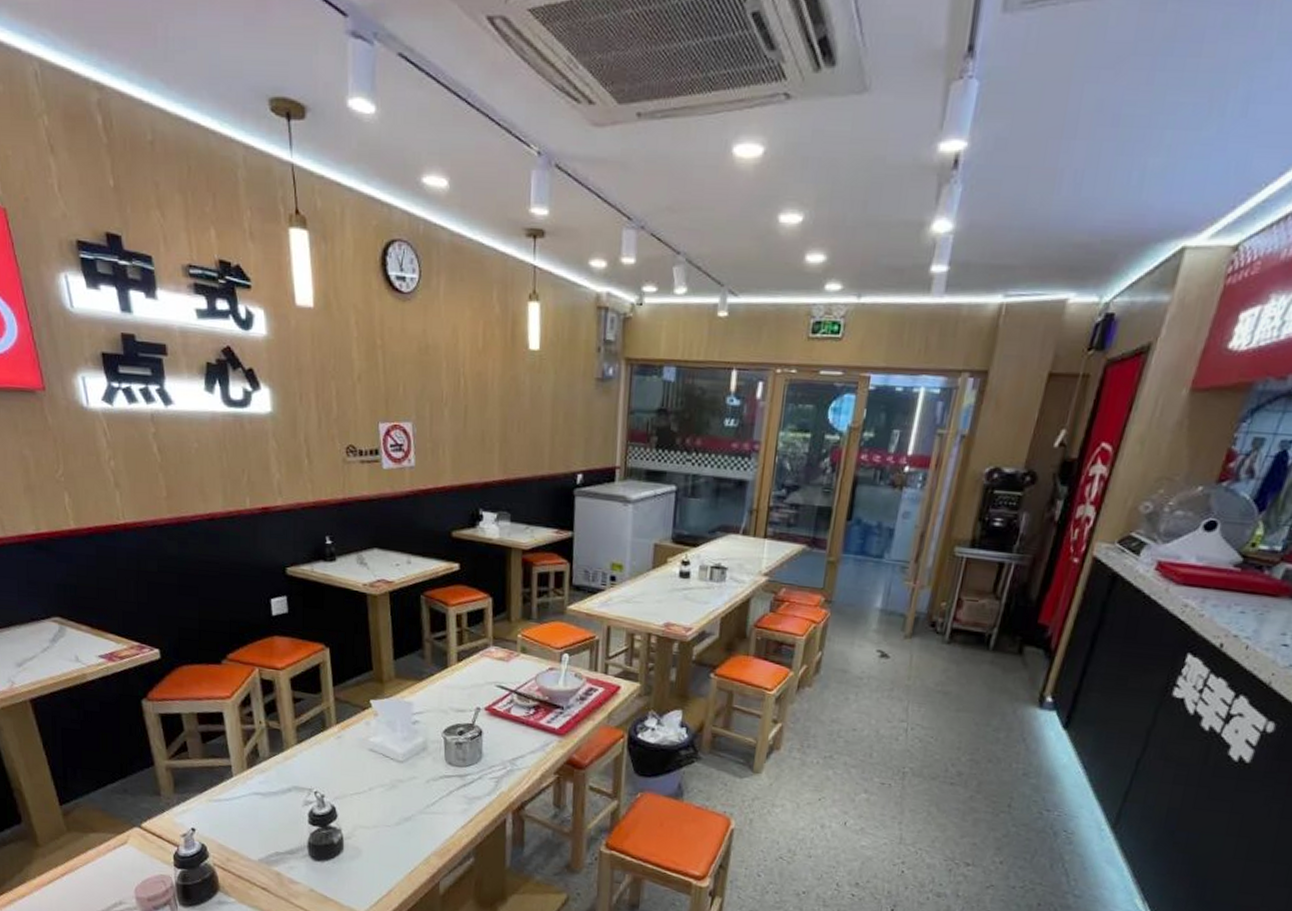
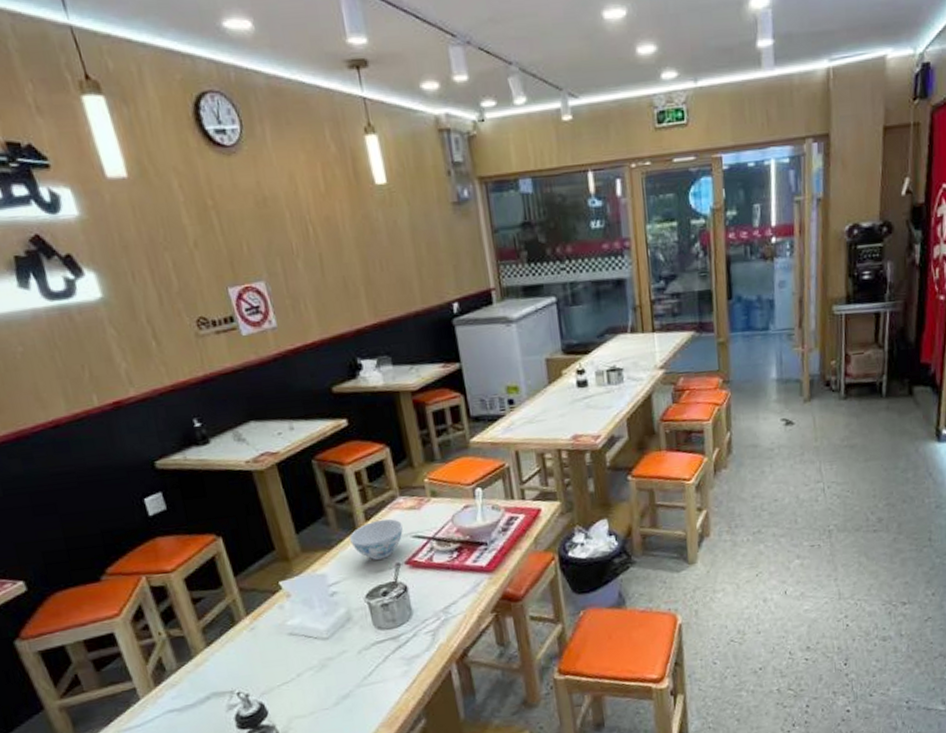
bowl: none [440,663,489,701] -> present [350,518,403,560]

